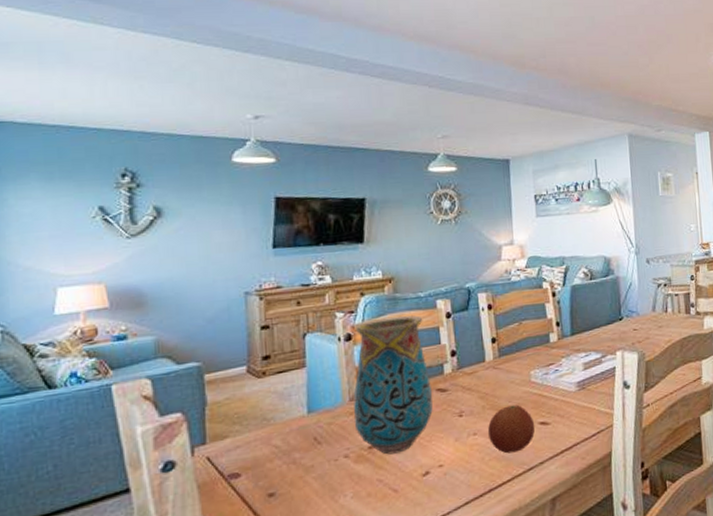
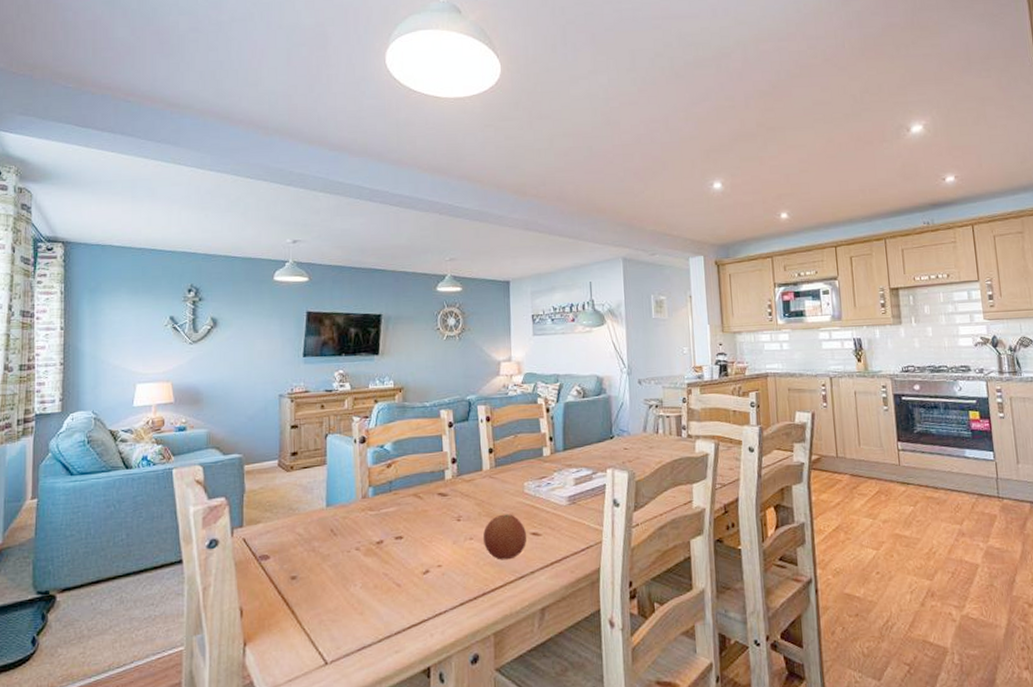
vase: present [354,315,433,455] -> none [365,422,435,551]

